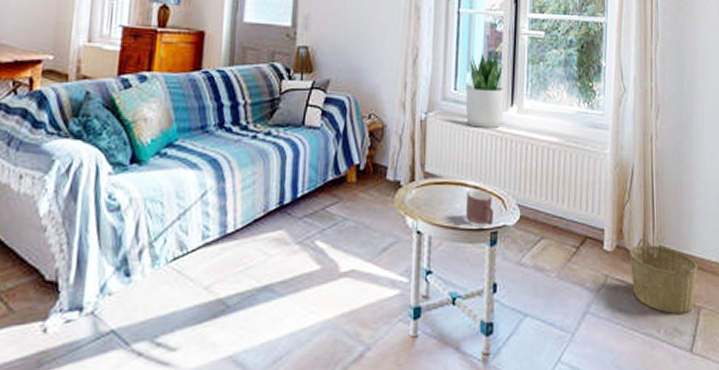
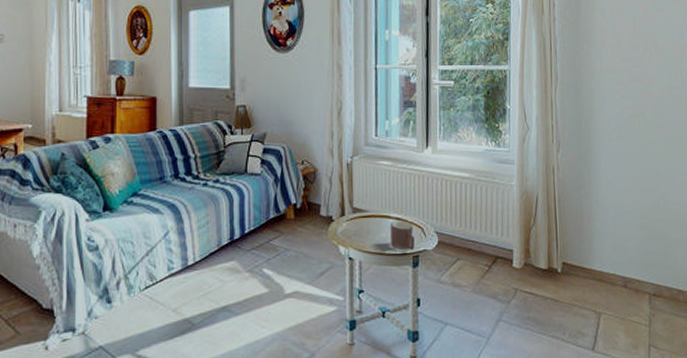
planter: present [465,51,504,128] -> none [385,101,420,168]
basket: present [628,238,698,315] -> none [535,256,598,320]

